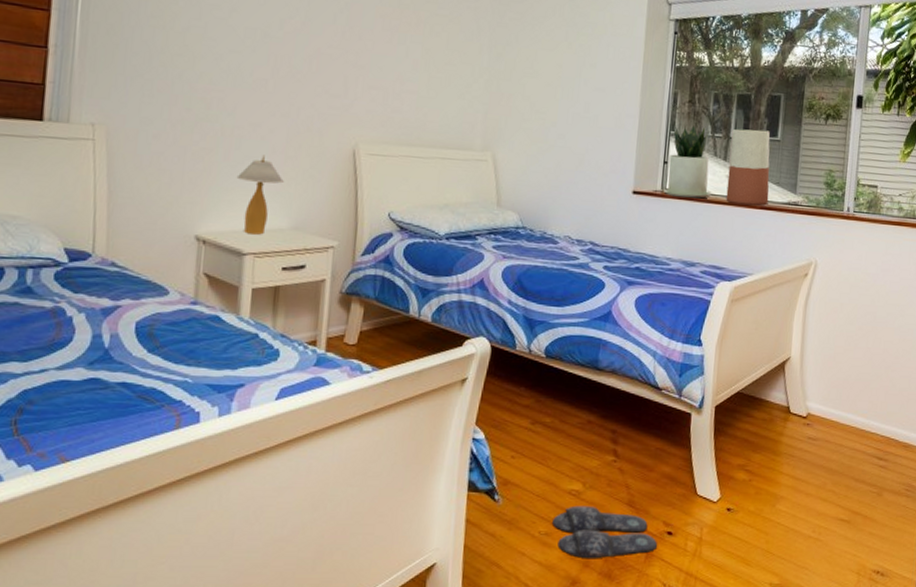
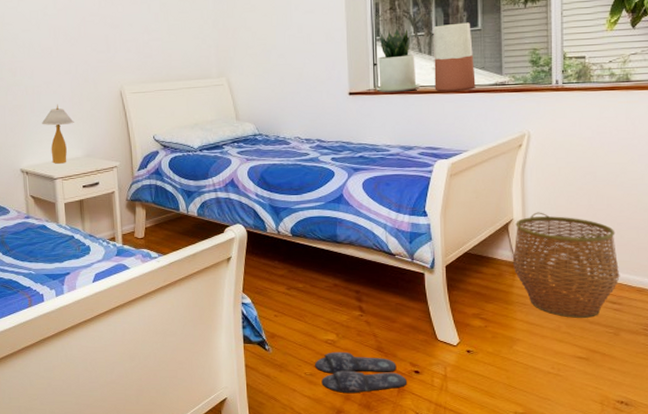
basket: none [785,351,889,474] -> present [512,212,620,318]

